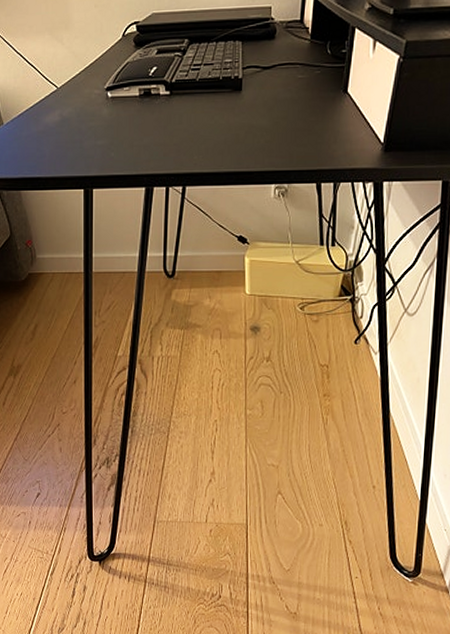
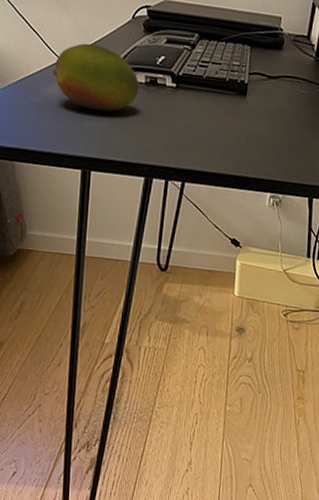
fruit: none [51,67,134,130] -> present [52,43,139,112]

